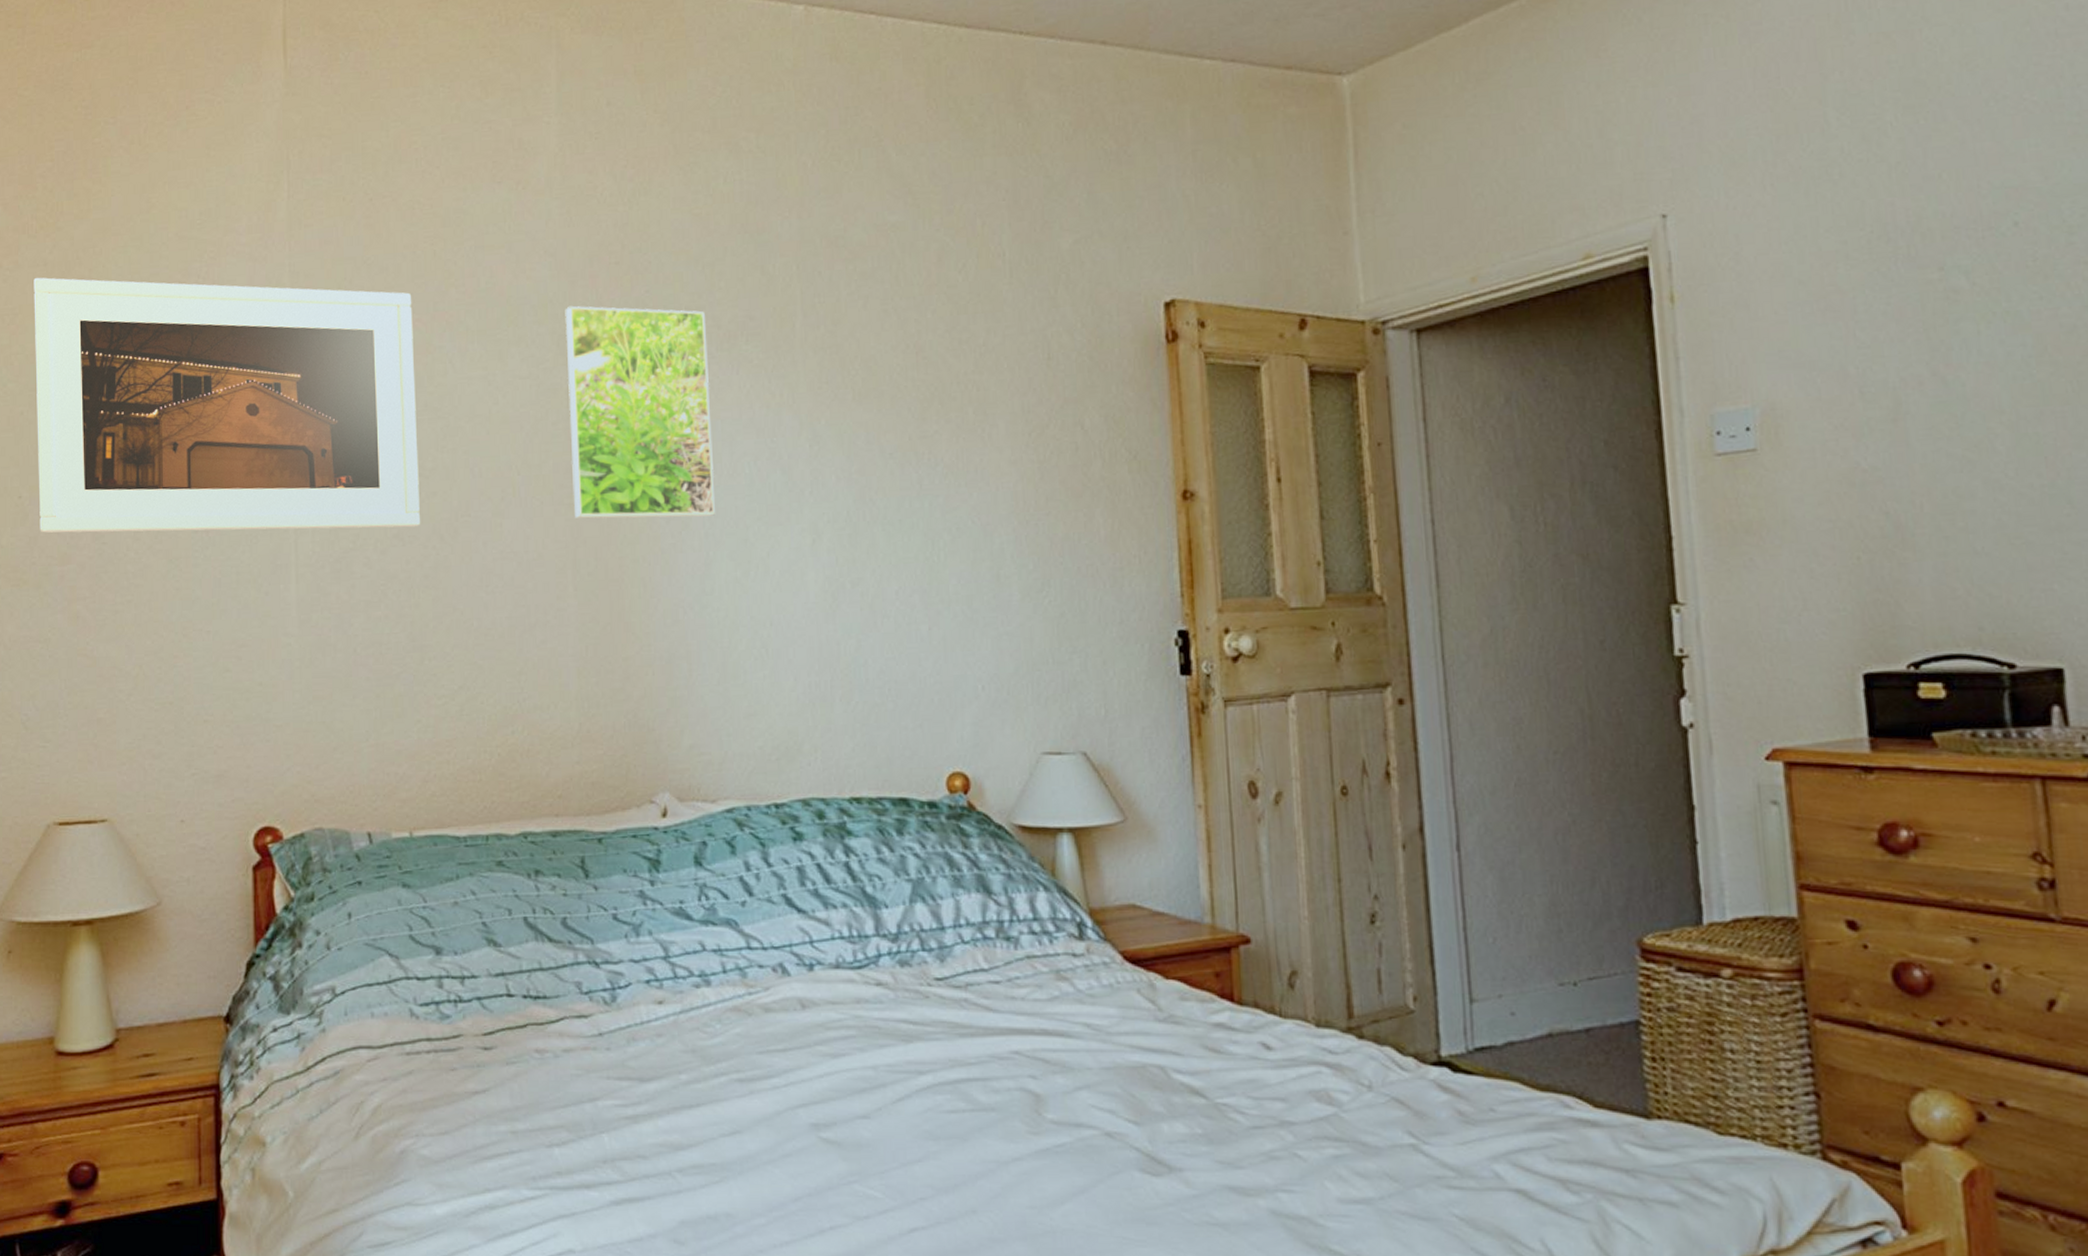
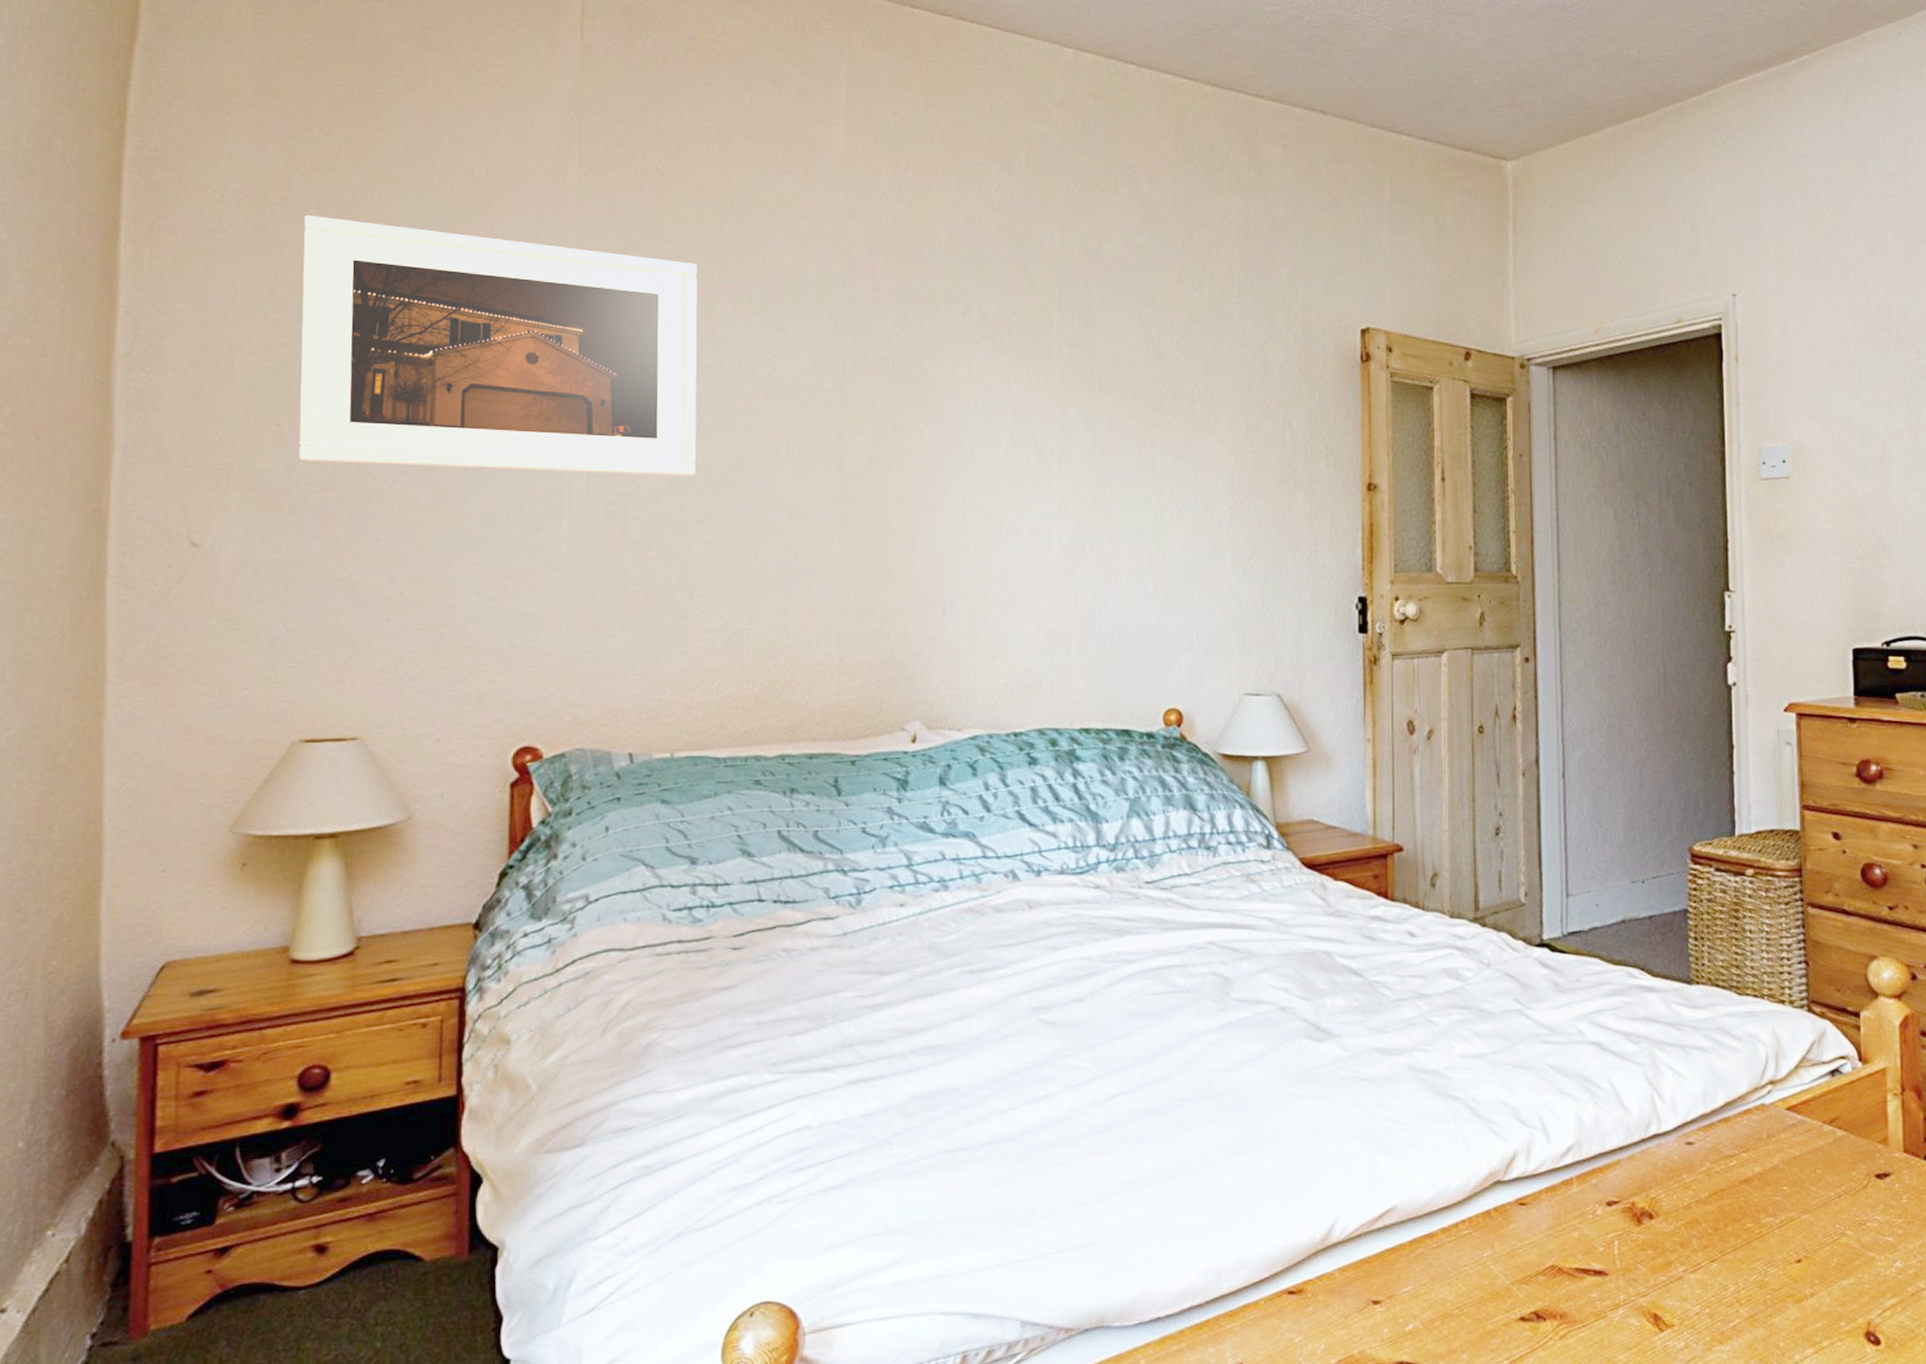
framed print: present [565,305,715,519] -> none [843,288,974,482]

